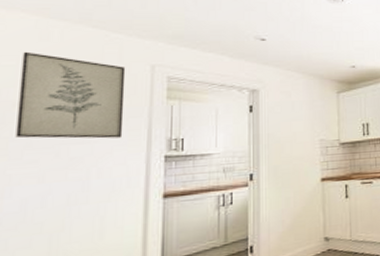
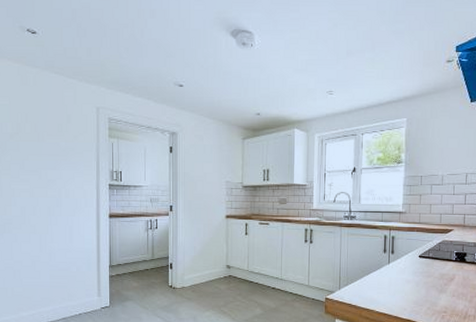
wall art: present [15,51,126,139] -> none [12,93,80,167]

